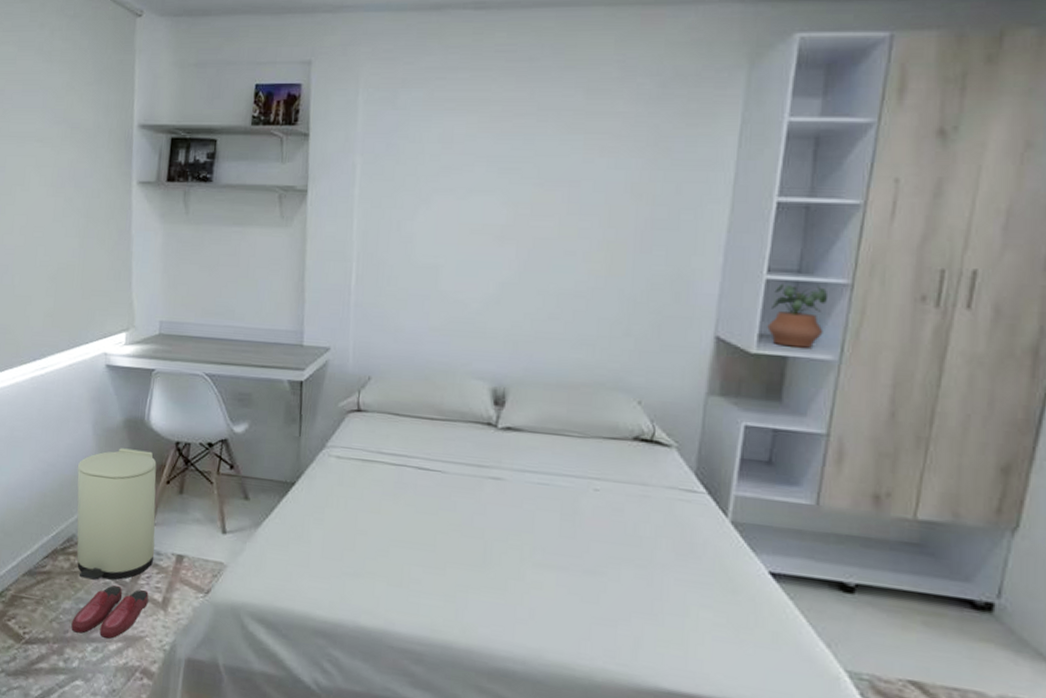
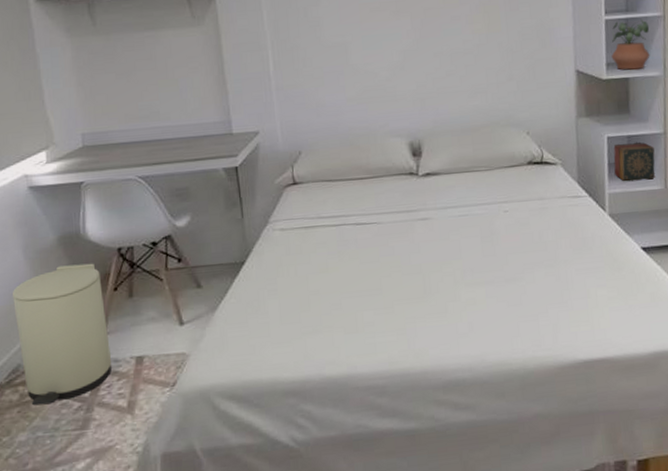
slippers: present [71,585,149,639] -> none [31,399,113,462]
decorative box: none [748,436,809,490] -> present [613,141,655,181]

